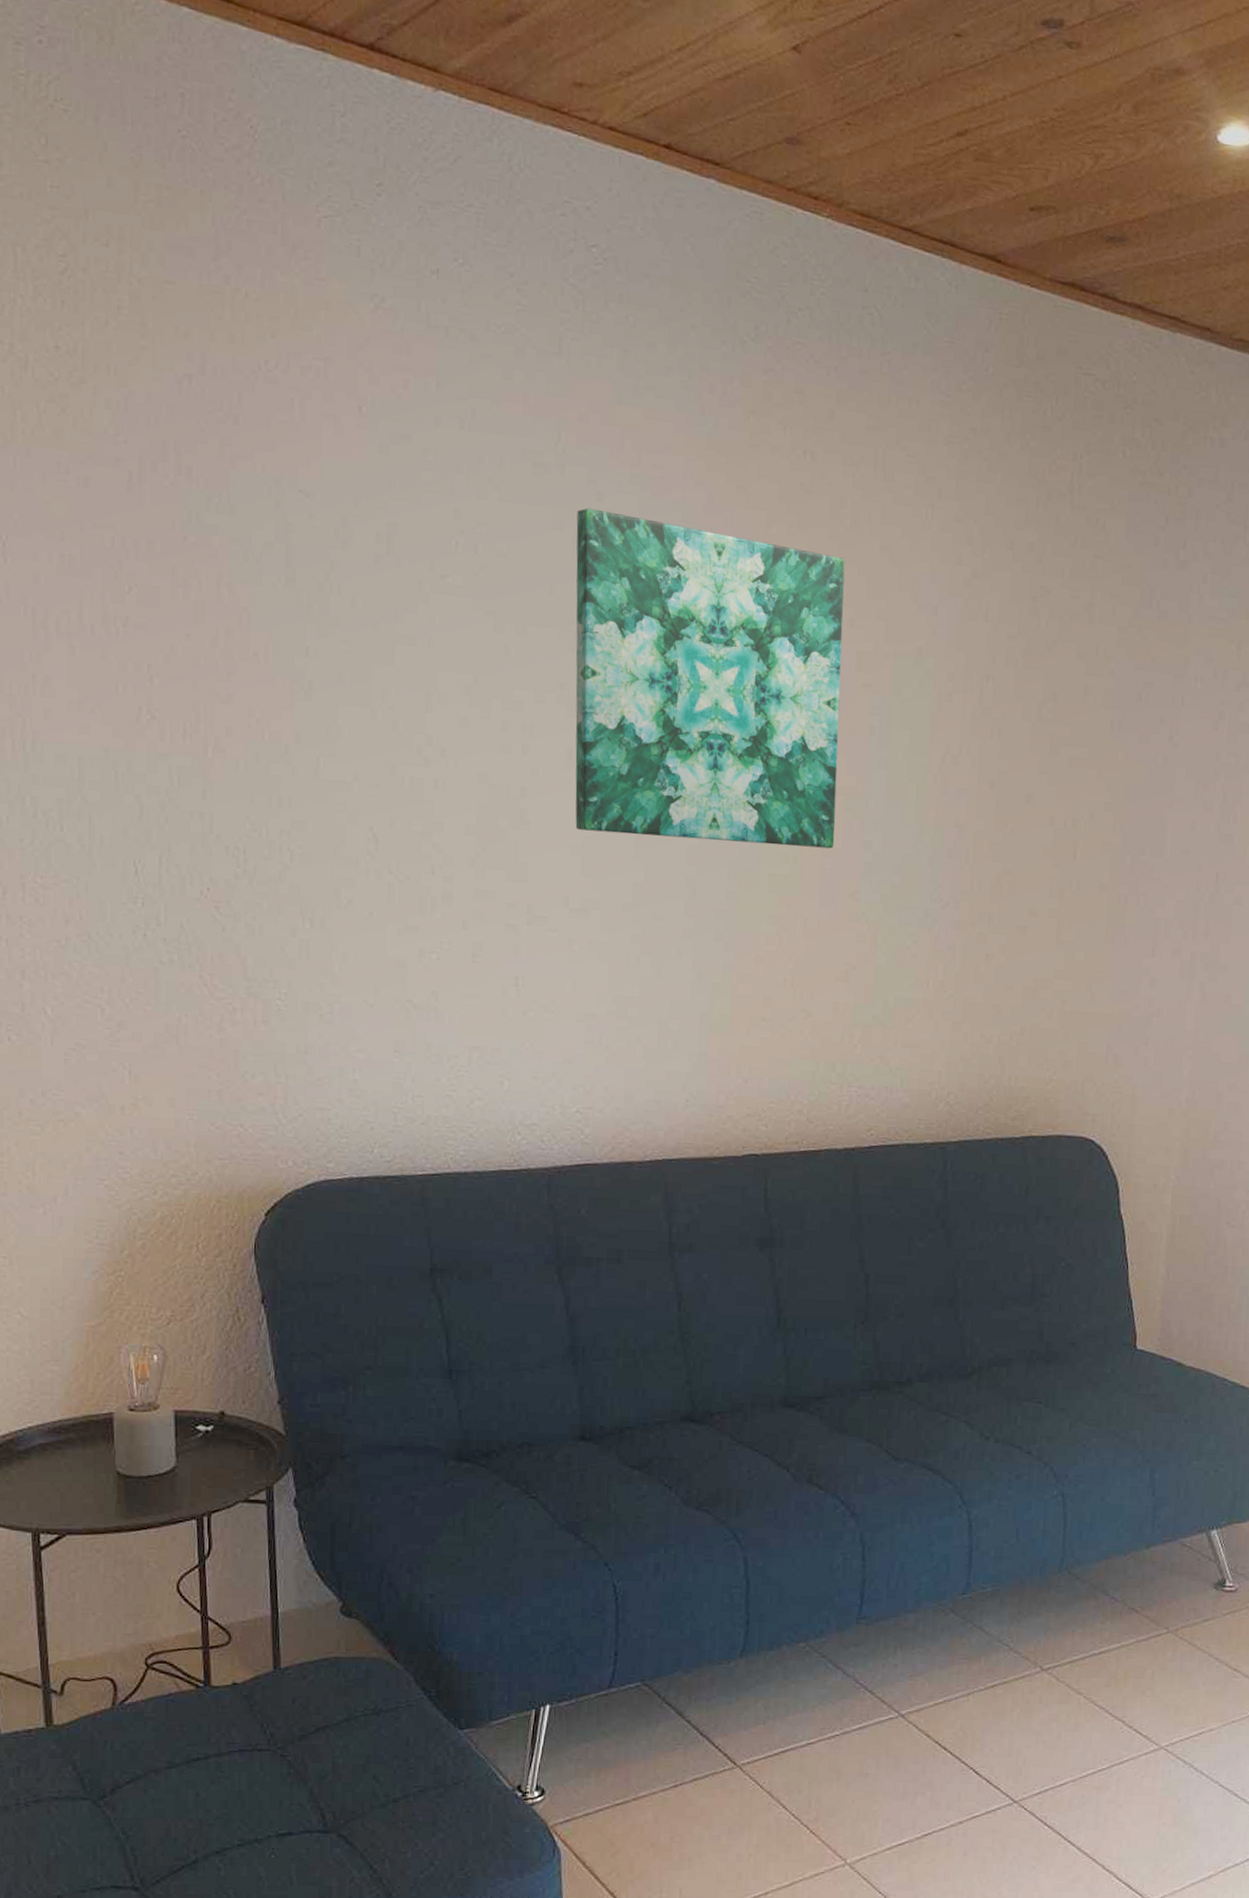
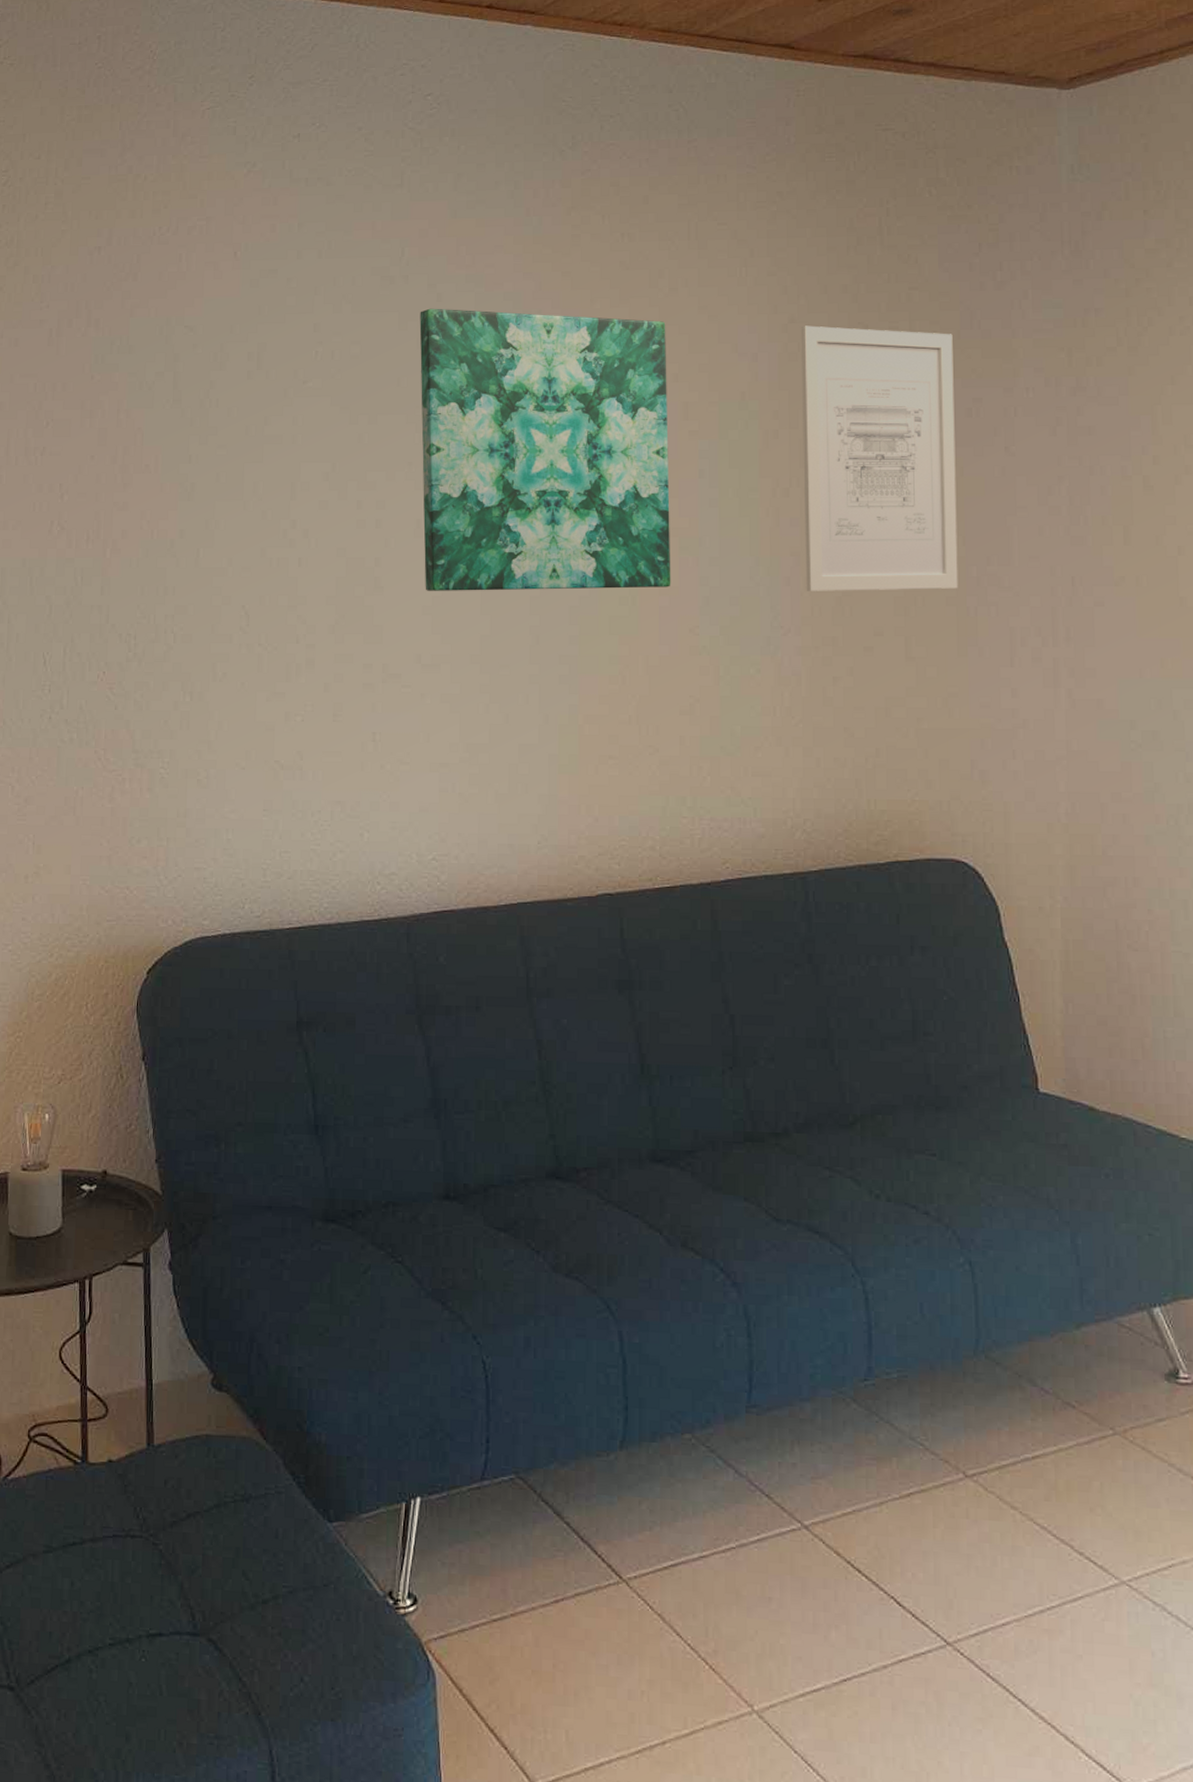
wall art: none [967,582,1132,876] -> present [800,325,958,591]

